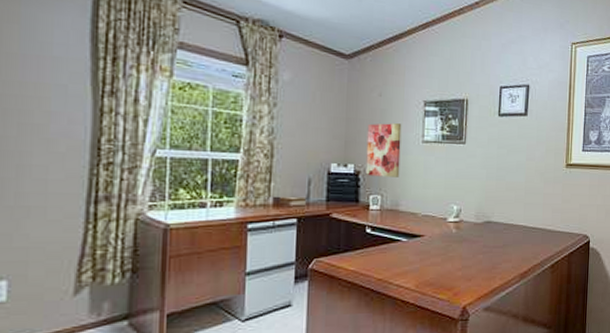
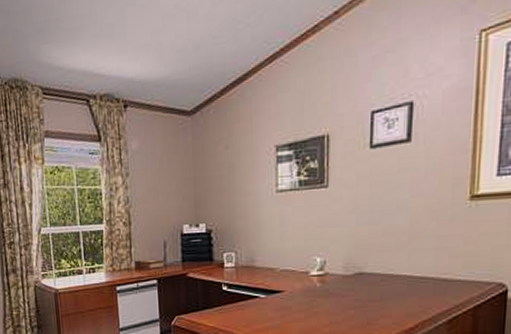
wall art: present [365,123,402,177] -> none [216,175,253,234]

